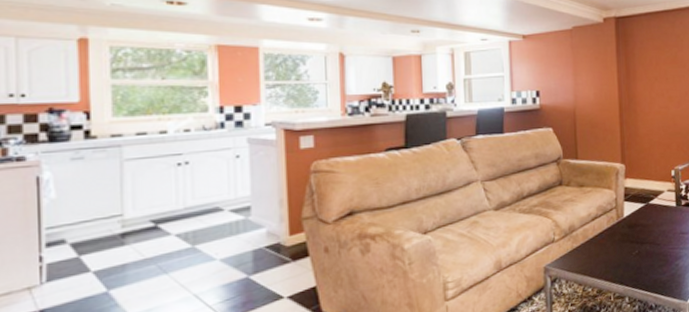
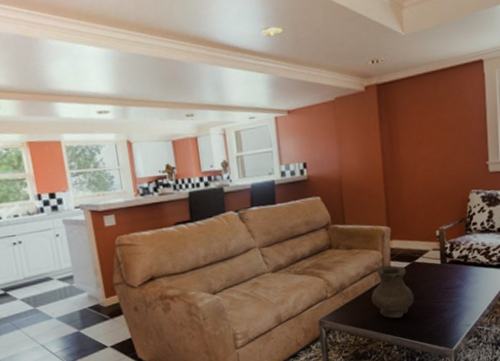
vase: none [603,206,648,266] -> present [371,265,414,319]

